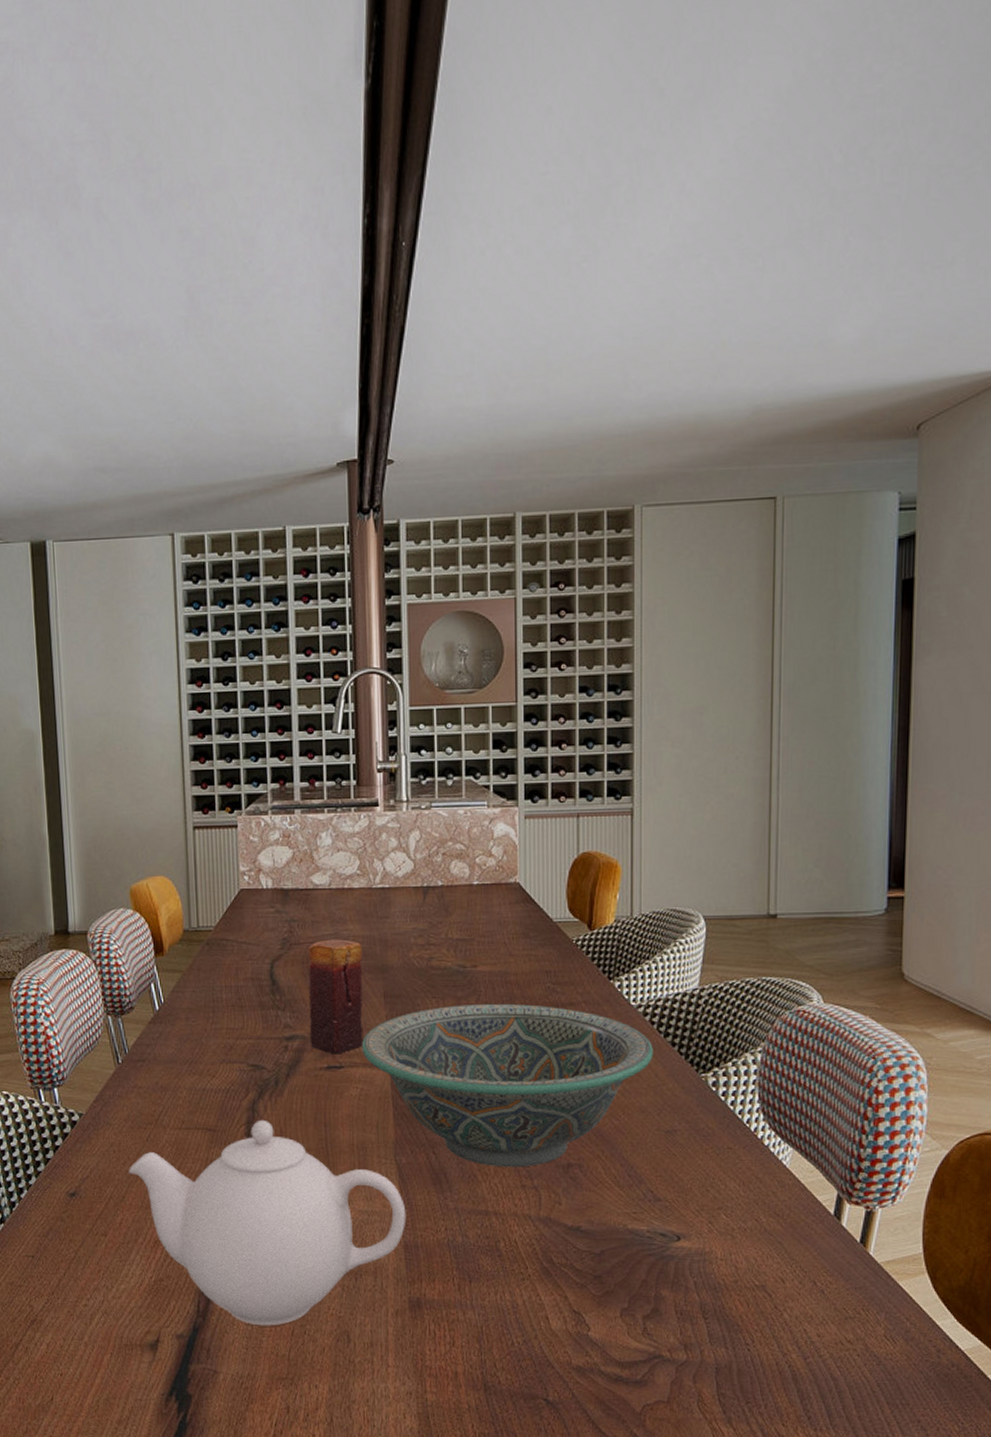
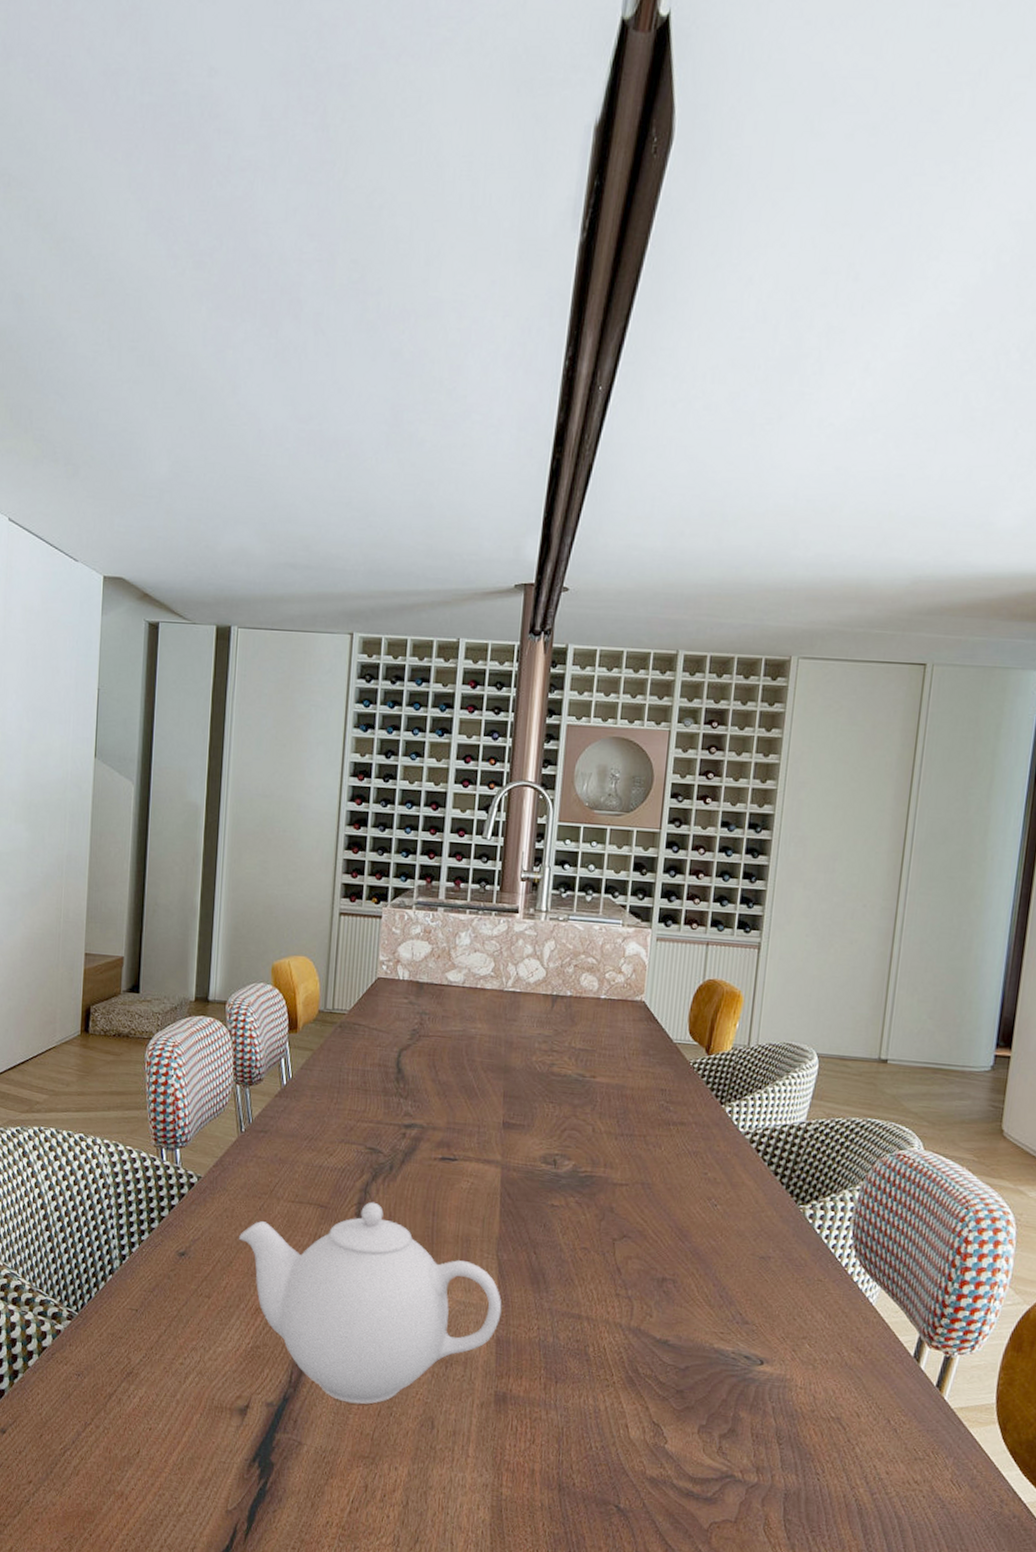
candle: present [308,939,364,1054] -> none [427,1035,488,1147]
decorative bowl: present [362,1004,653,1168] -> none [477,1112,756,1277]

